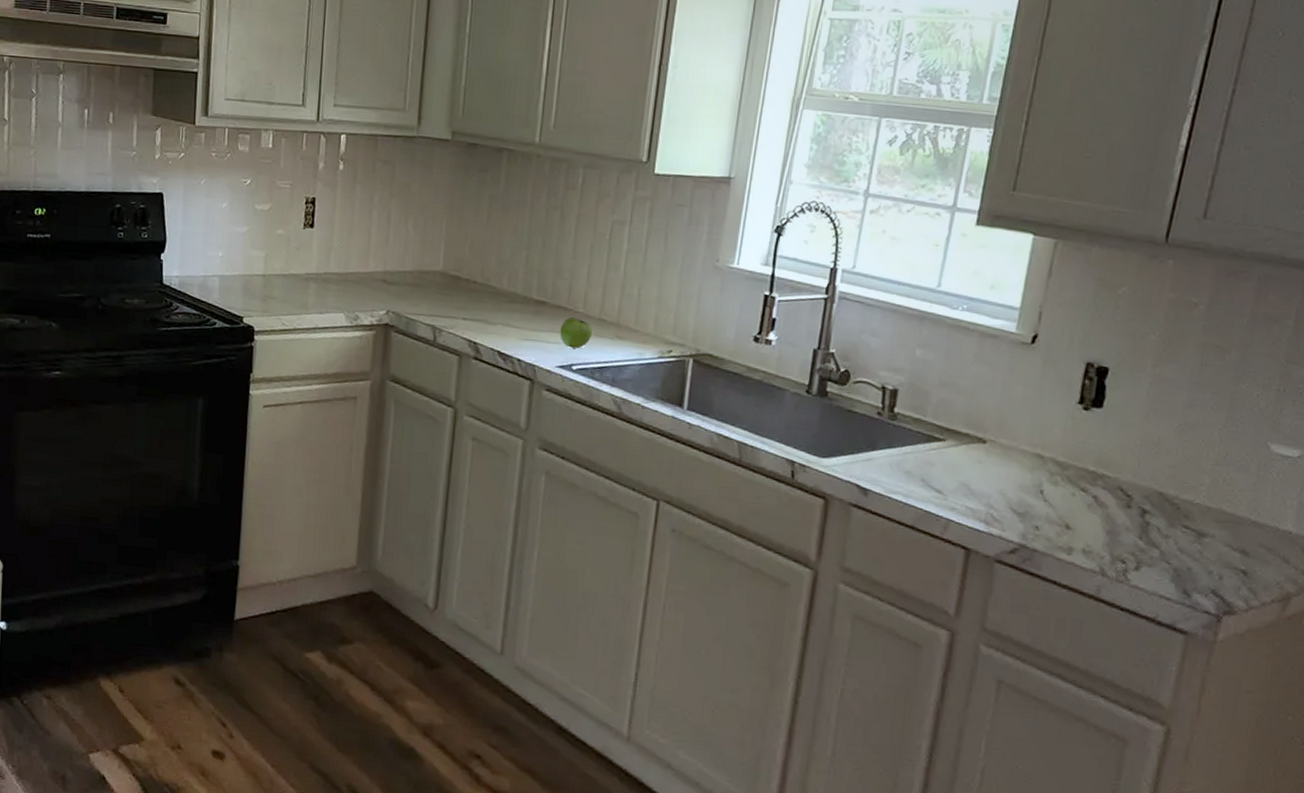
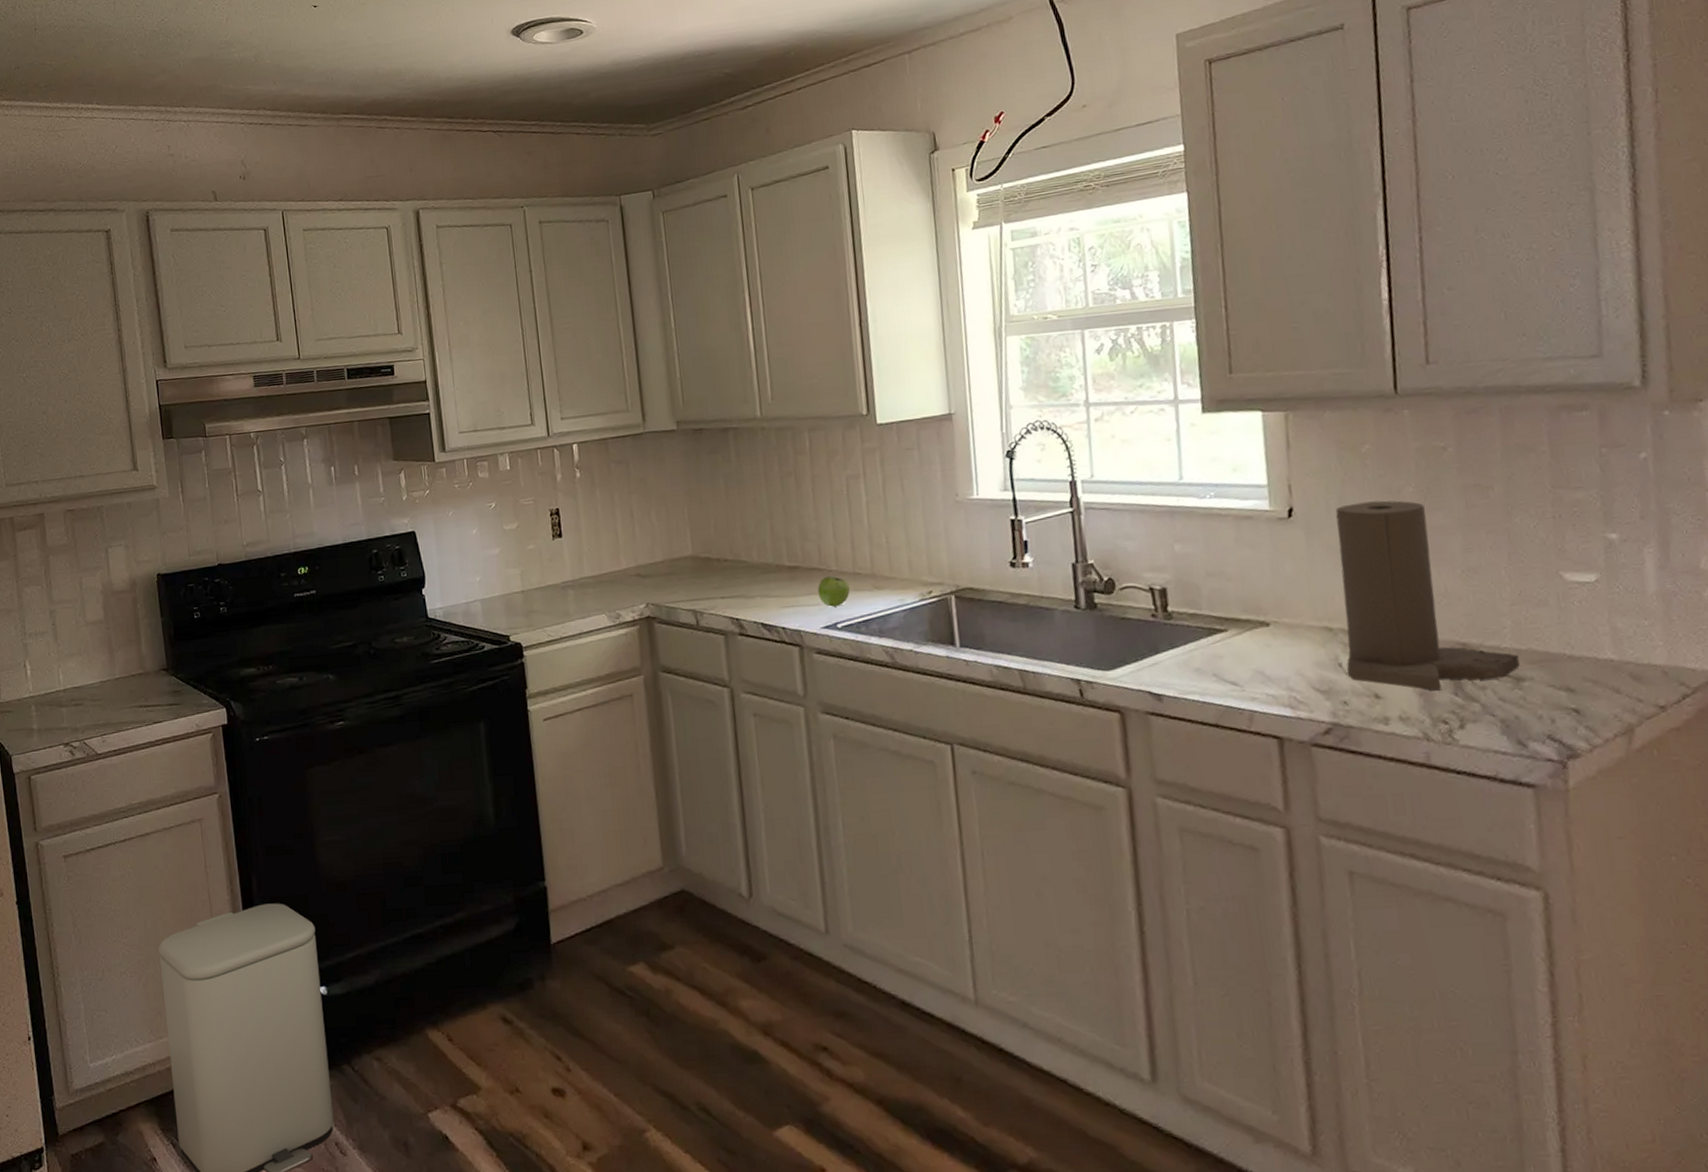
paper towel: none [1045,341,1207,532] -> present [1335,500,1520,691]

